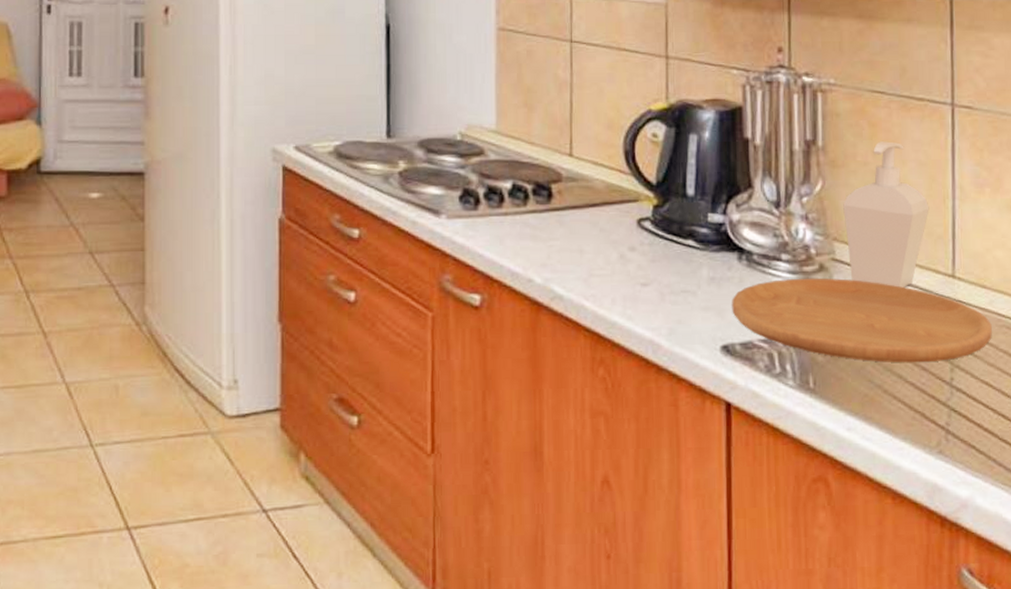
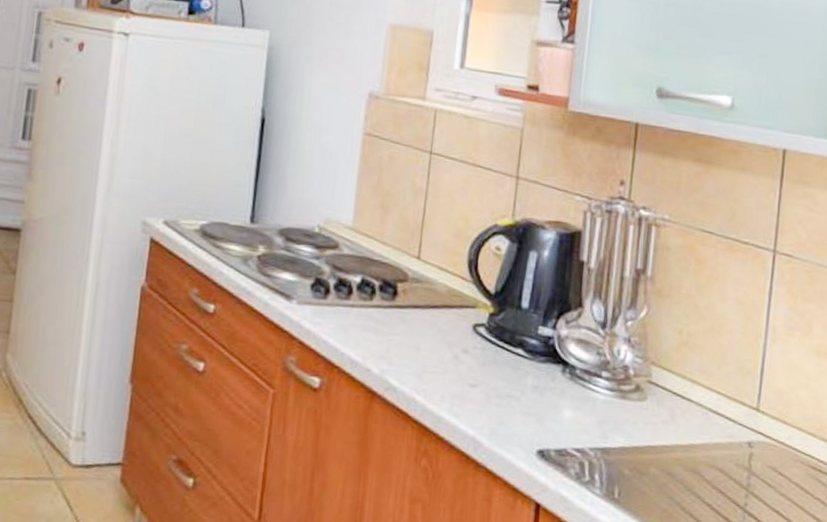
cutting board: present [732,278,992,363] -> none [551,395,788,487]
soap bottle: present [843,141,930,288] -> none [663,277,743,415]

